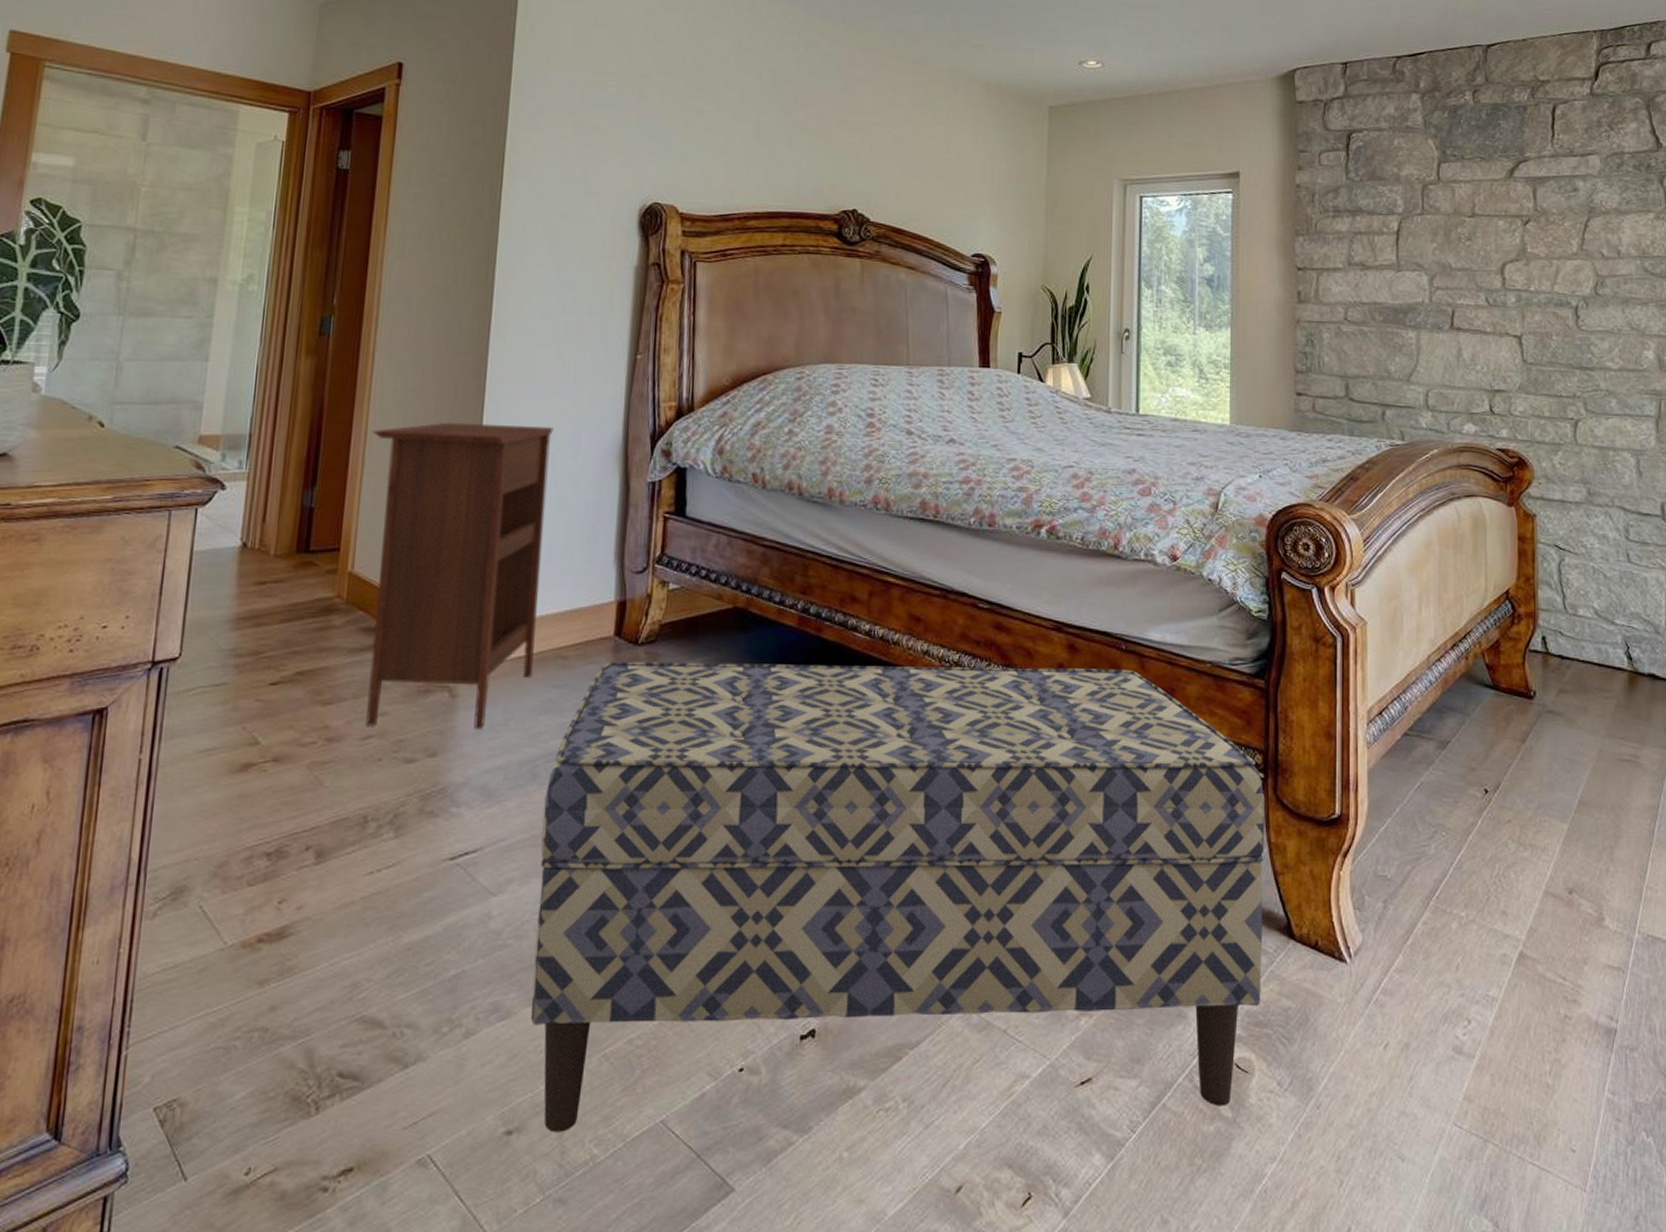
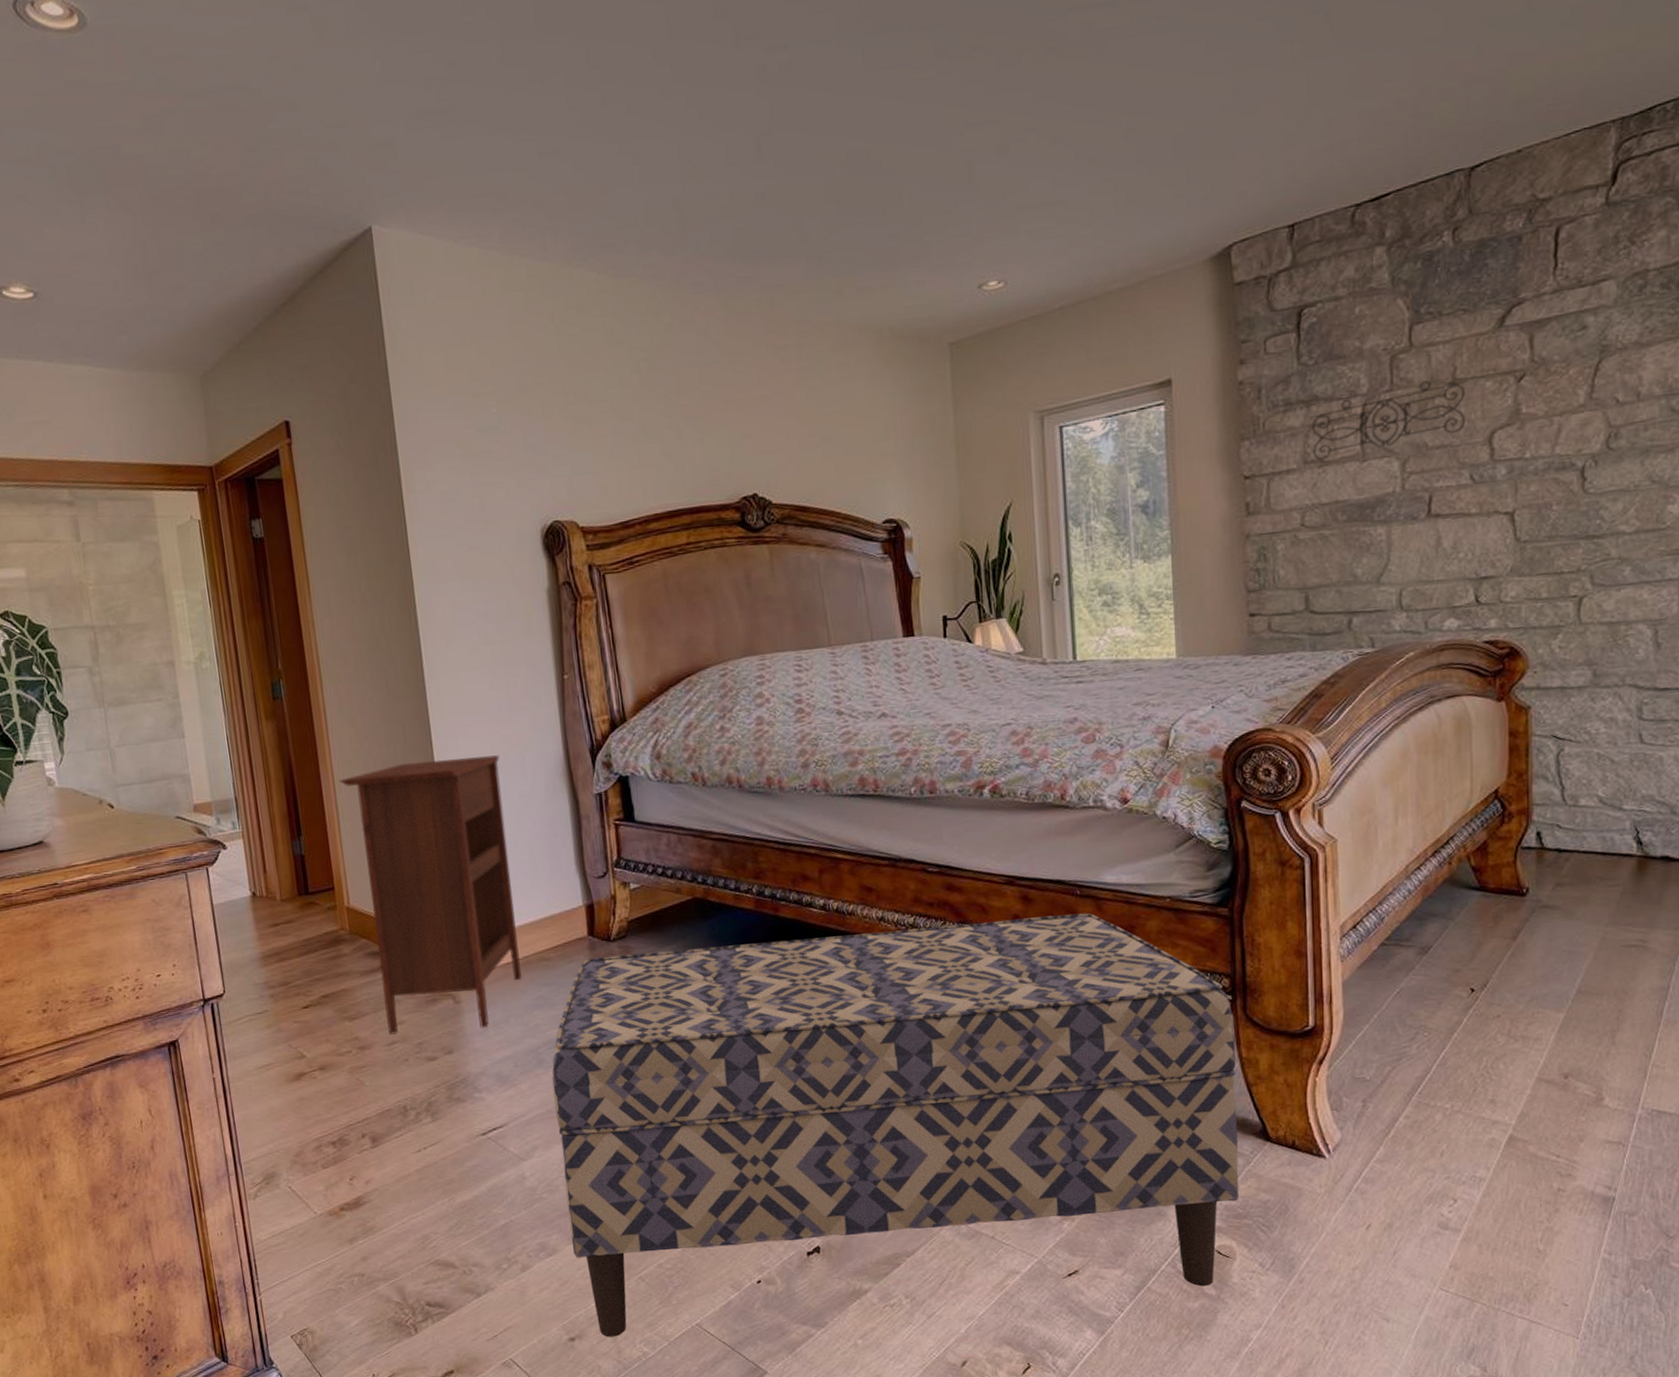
wall decoration: none [1354,211,1484,265] -> present [1309,379,1468,461]

